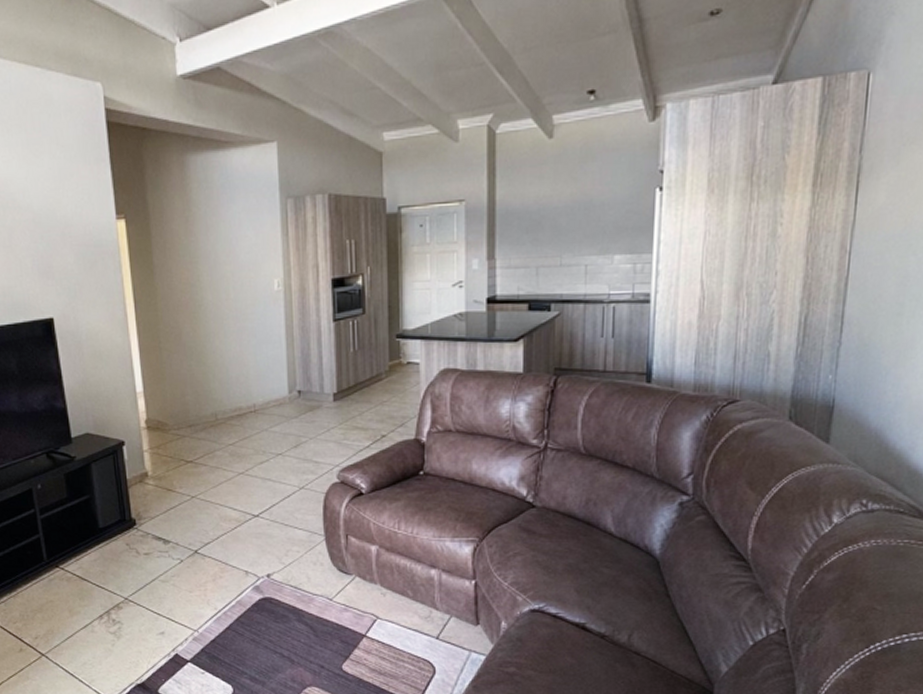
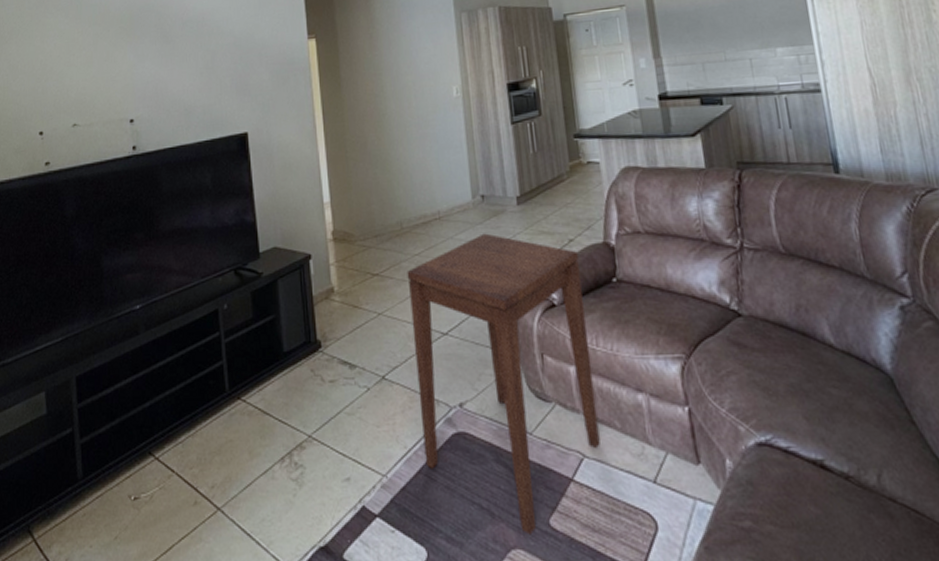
side table: none [220,427,393,677] -> present [407,233,600,535]

